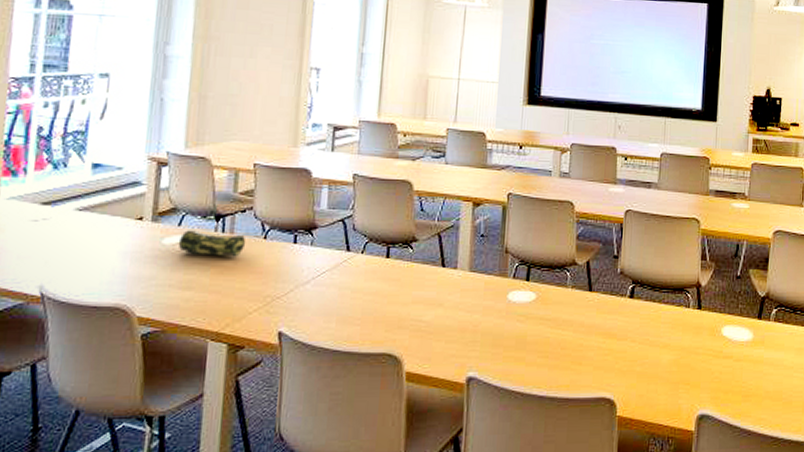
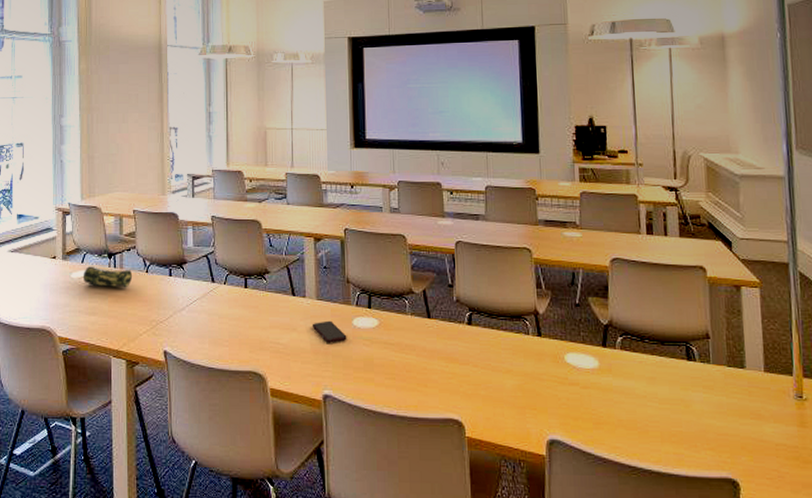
smartphone: none [461,294,500,320] -> present [312,320,347,343]

